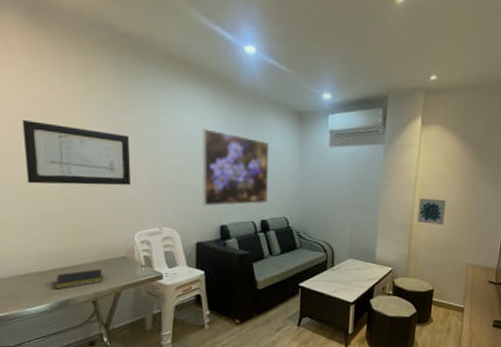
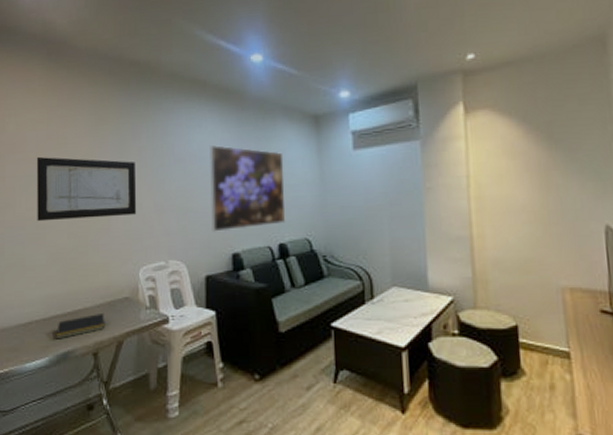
wall art: present [417,198,446,226] -> none [476,200,517,235]

